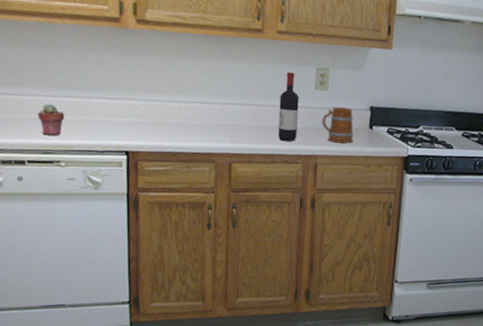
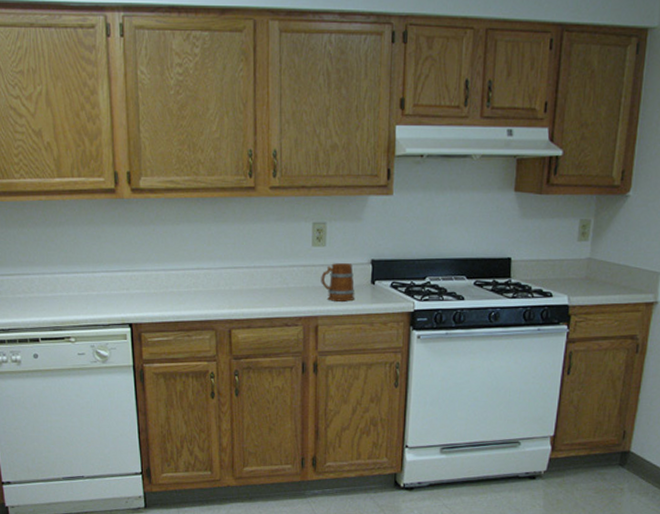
potted succulent: present [37,103,65,136] -> none [46,281,72,312]
wine bottle: present [278,72,299,141] -> none [276,230,296,303]

